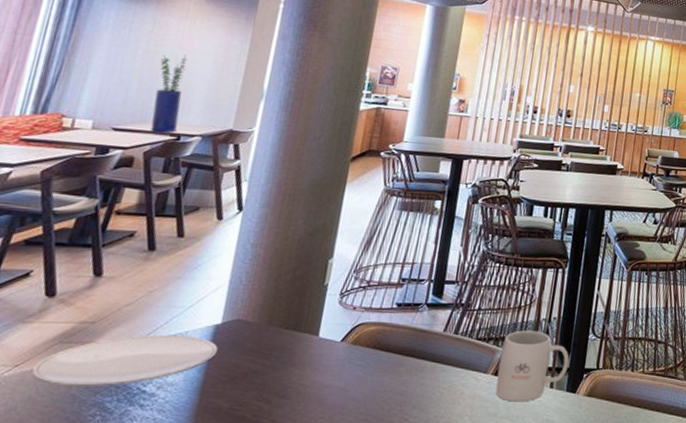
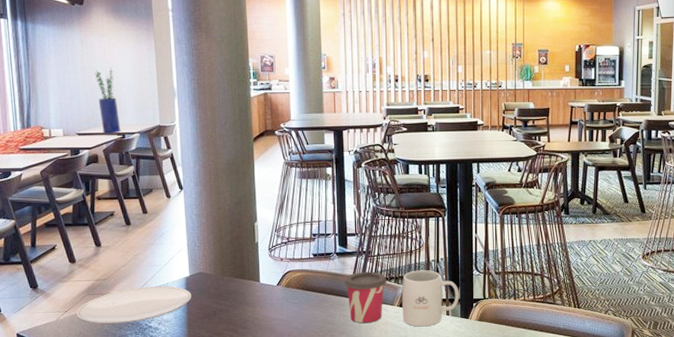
cup: none [429,329,485,396] -> present [344,272,387,324]

